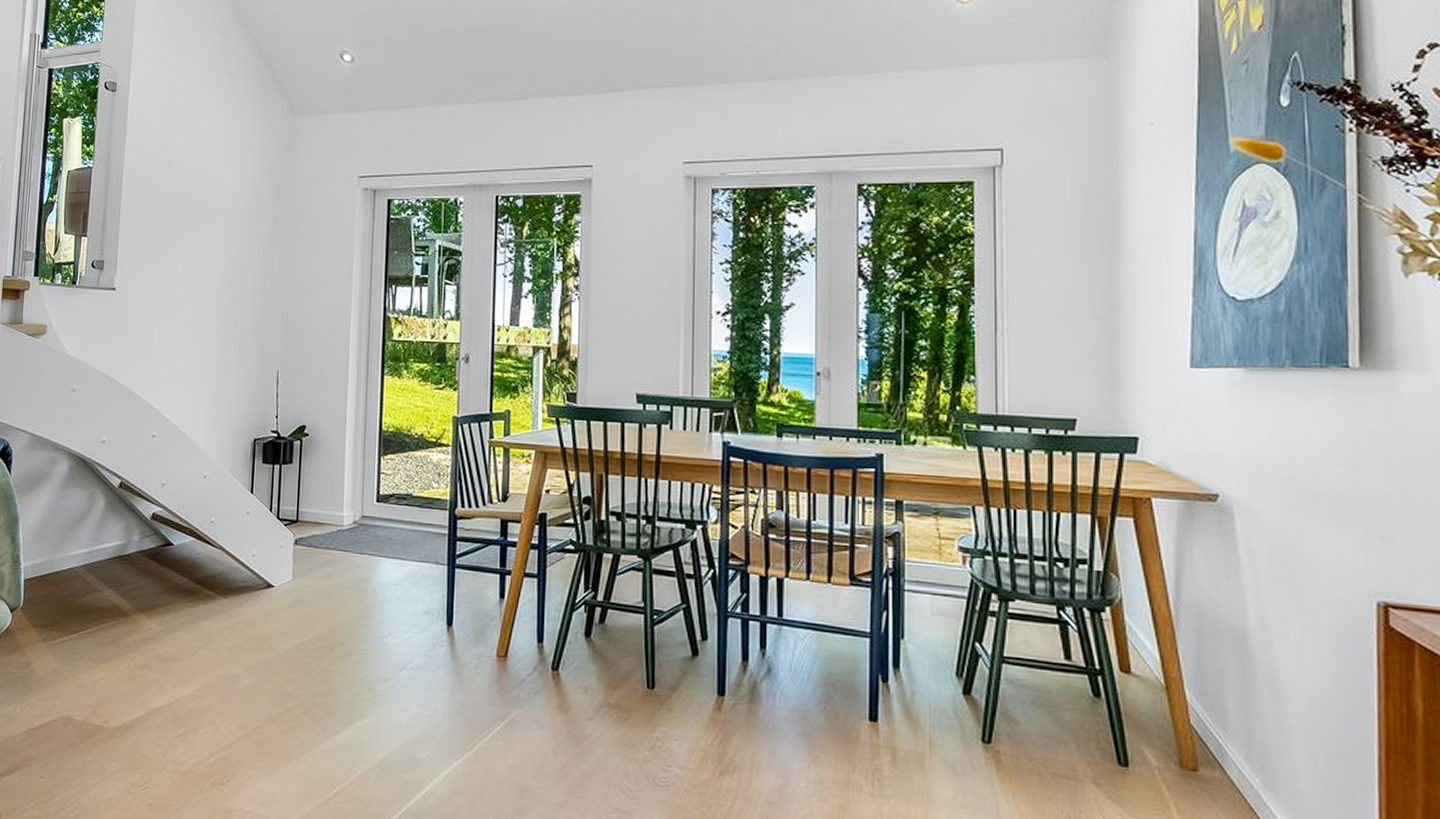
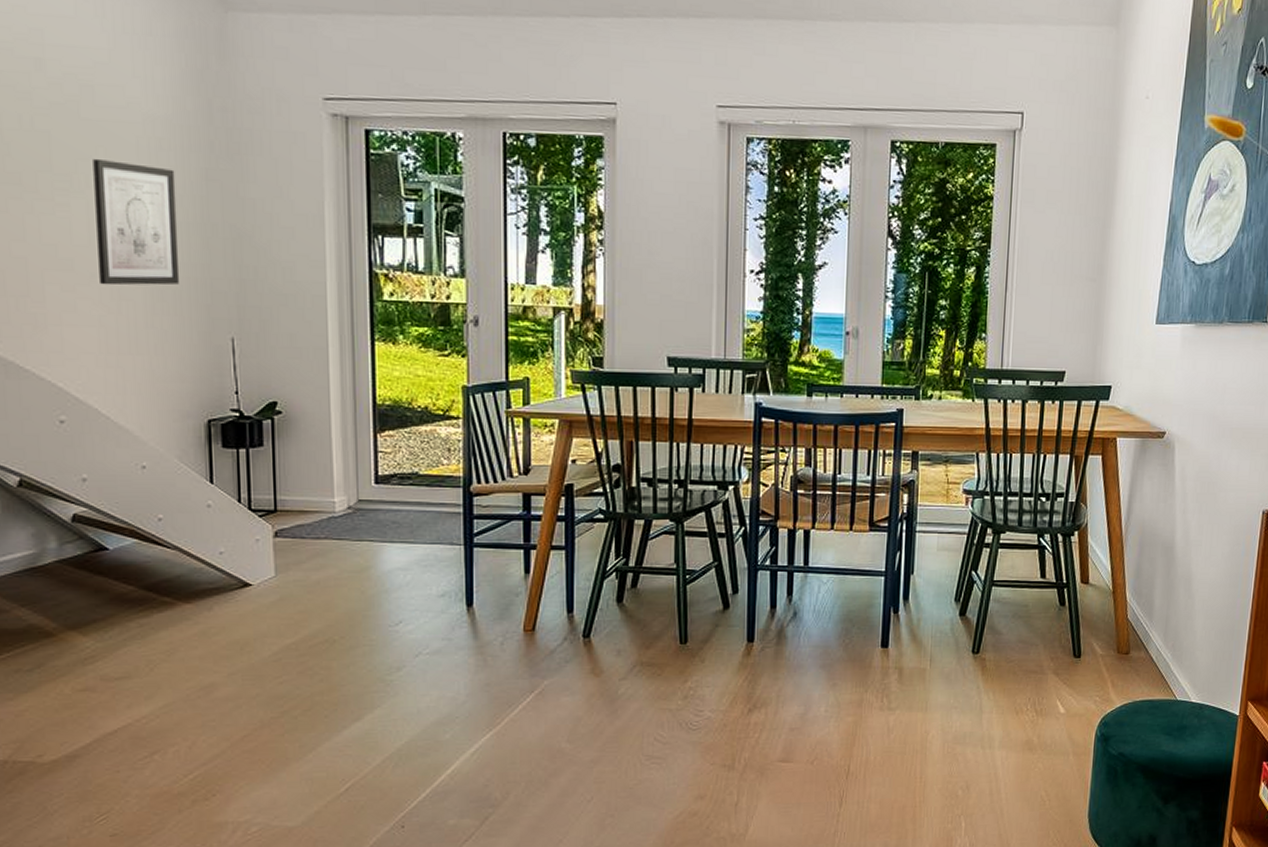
wall art: none [191,231,249,328] -> present [93,158,180,286]

